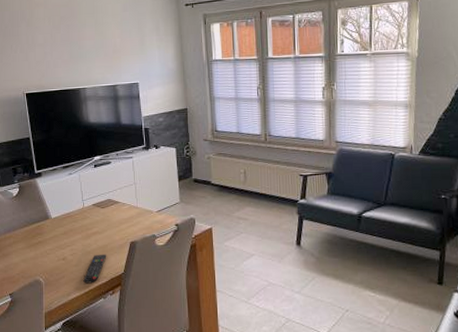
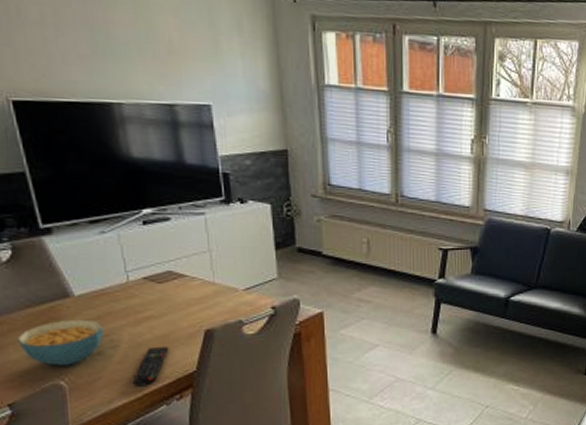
cereal bowl: none [17,234,67,267] -> present [16,319,104,366]

